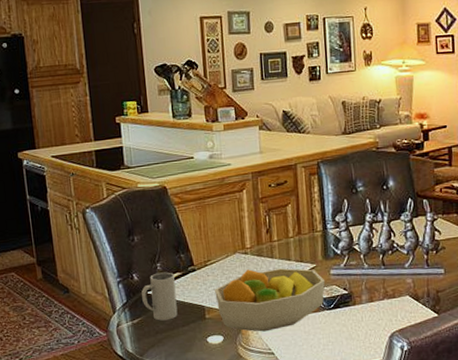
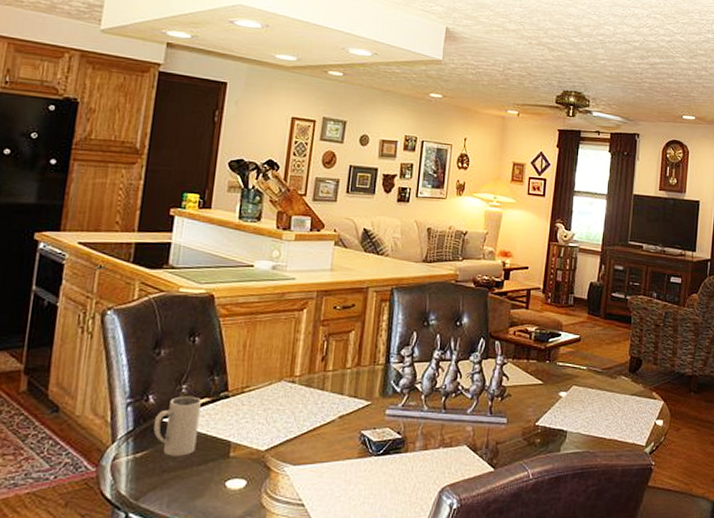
fruit bowl: present [215,268,326,332] -> none [246,401,379,478]

